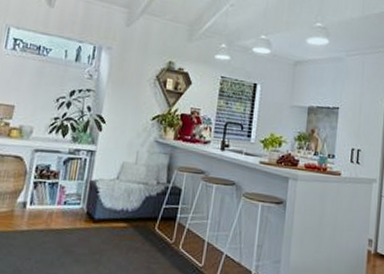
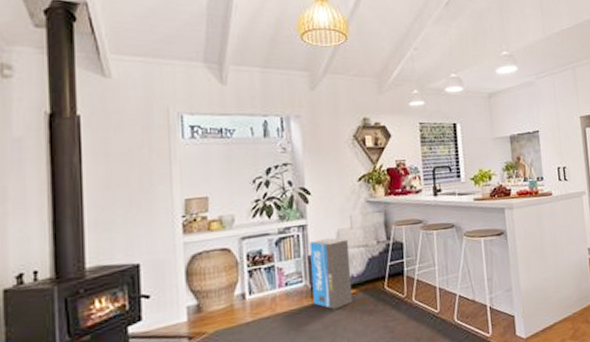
air purifier: none [86,167,131,239] -> present [309,238,353,310]

